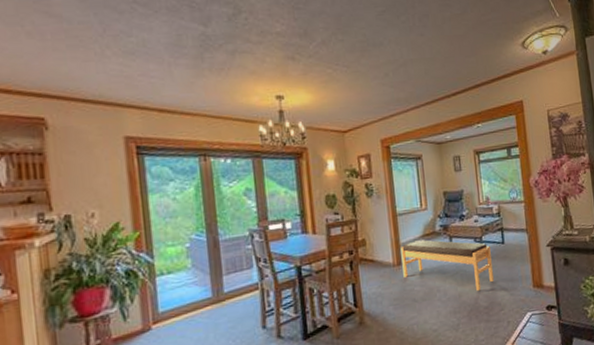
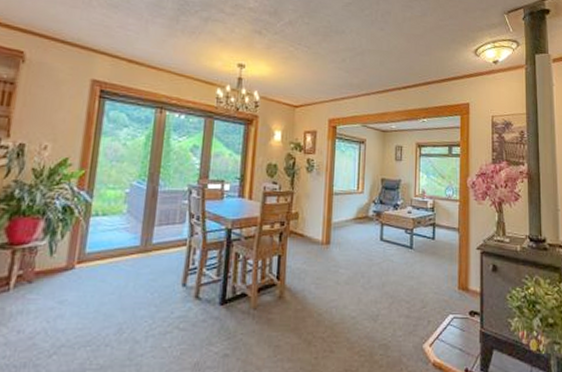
bench: present [400,239,495,291] -> none [330,222,421,283]

